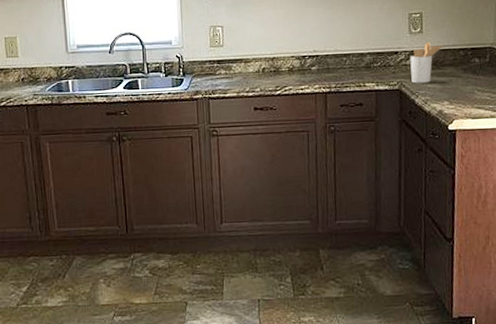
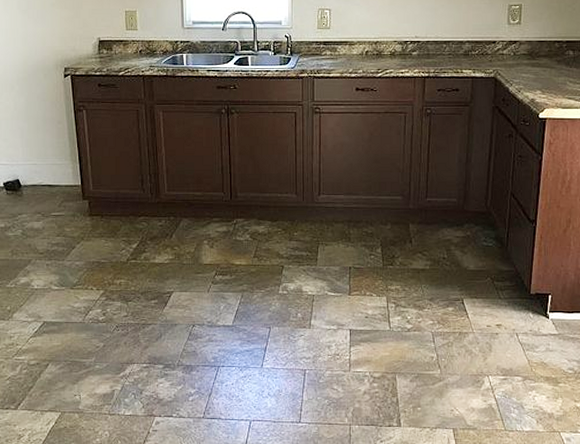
utensil holder: present [410,43,443,84] -> none [507,34,539,72]

